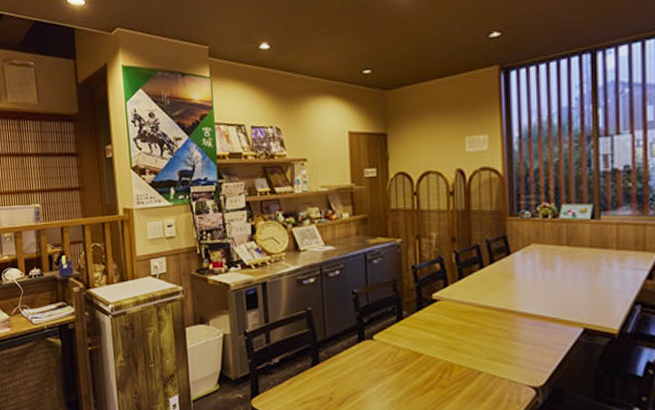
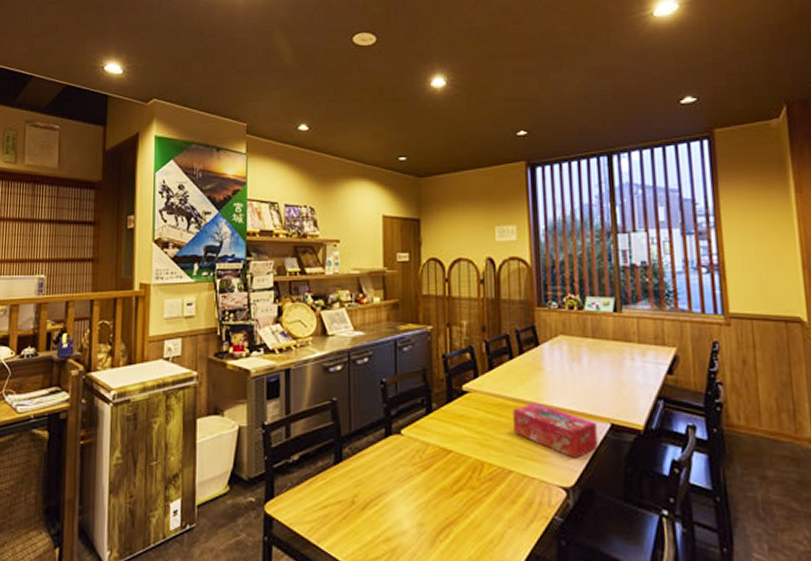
tissue box: none [483,308,569,360] -> present [513,402,598,458]

